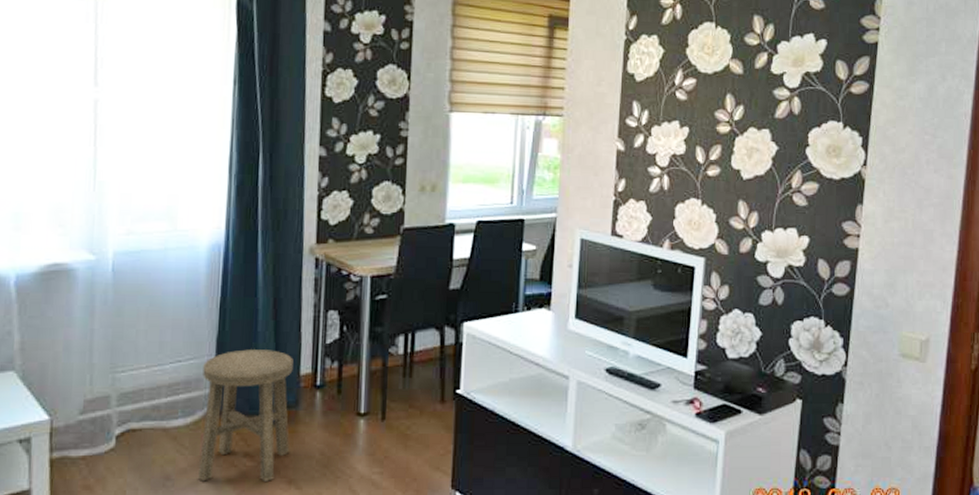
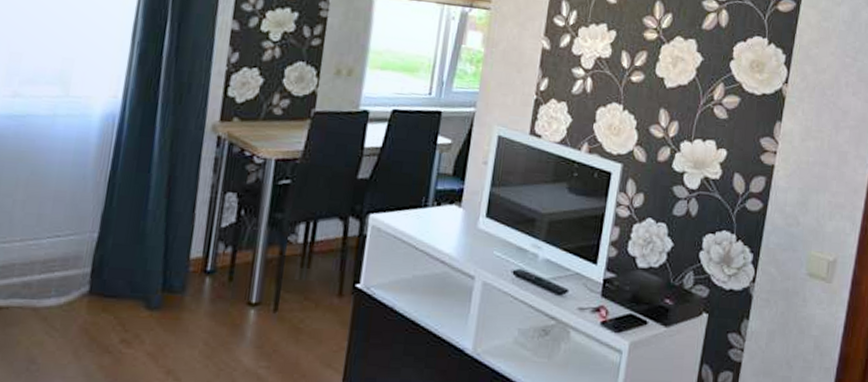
stool: present [197,349,293,482] -> none [66,228,184,371]

